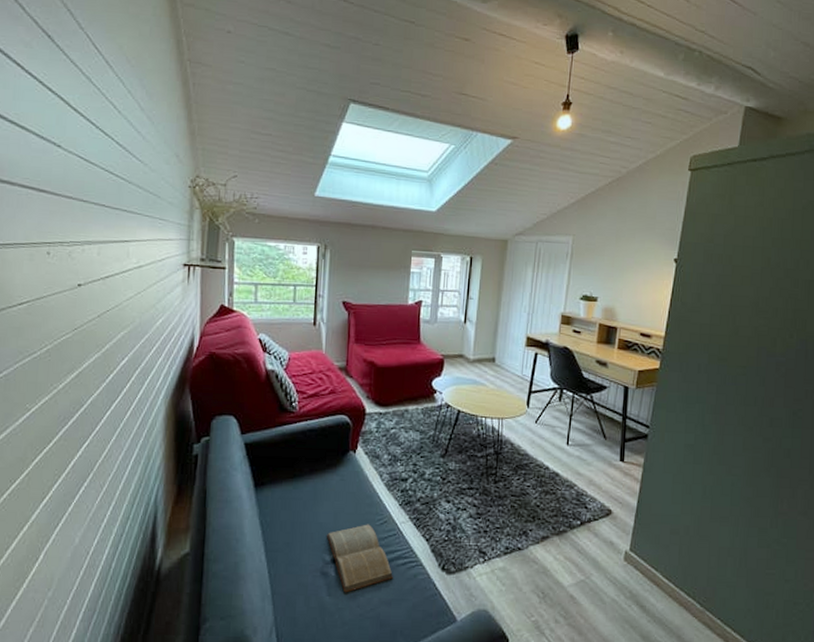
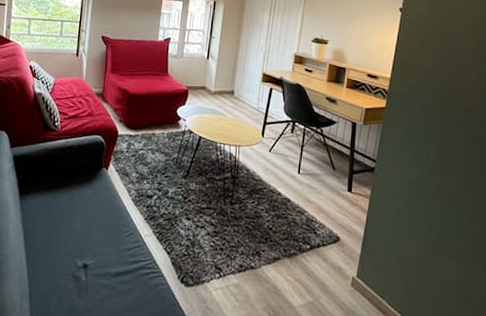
book: present [327,524,393,593] -> none [80,234,137,297]

